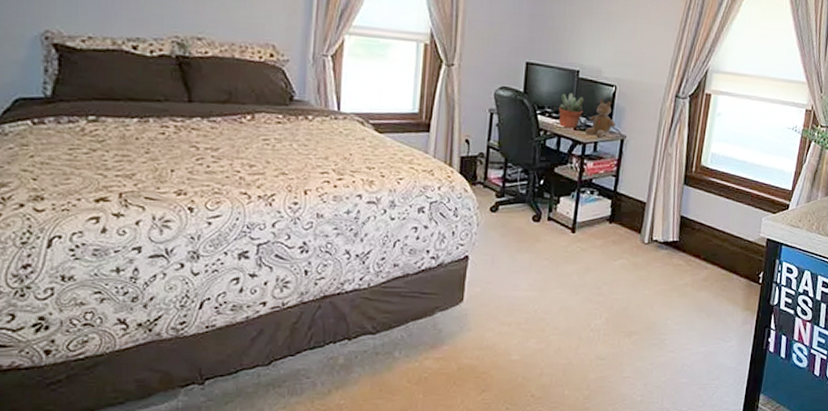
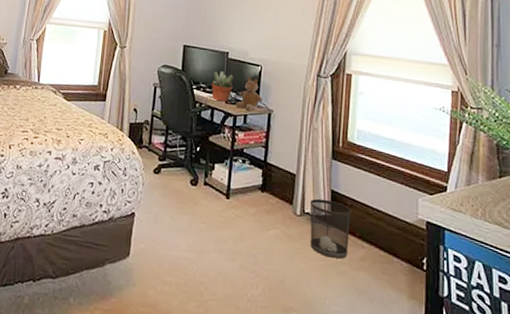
waste bin: none [655,225,699,281] -> present [310,198,352,259]

